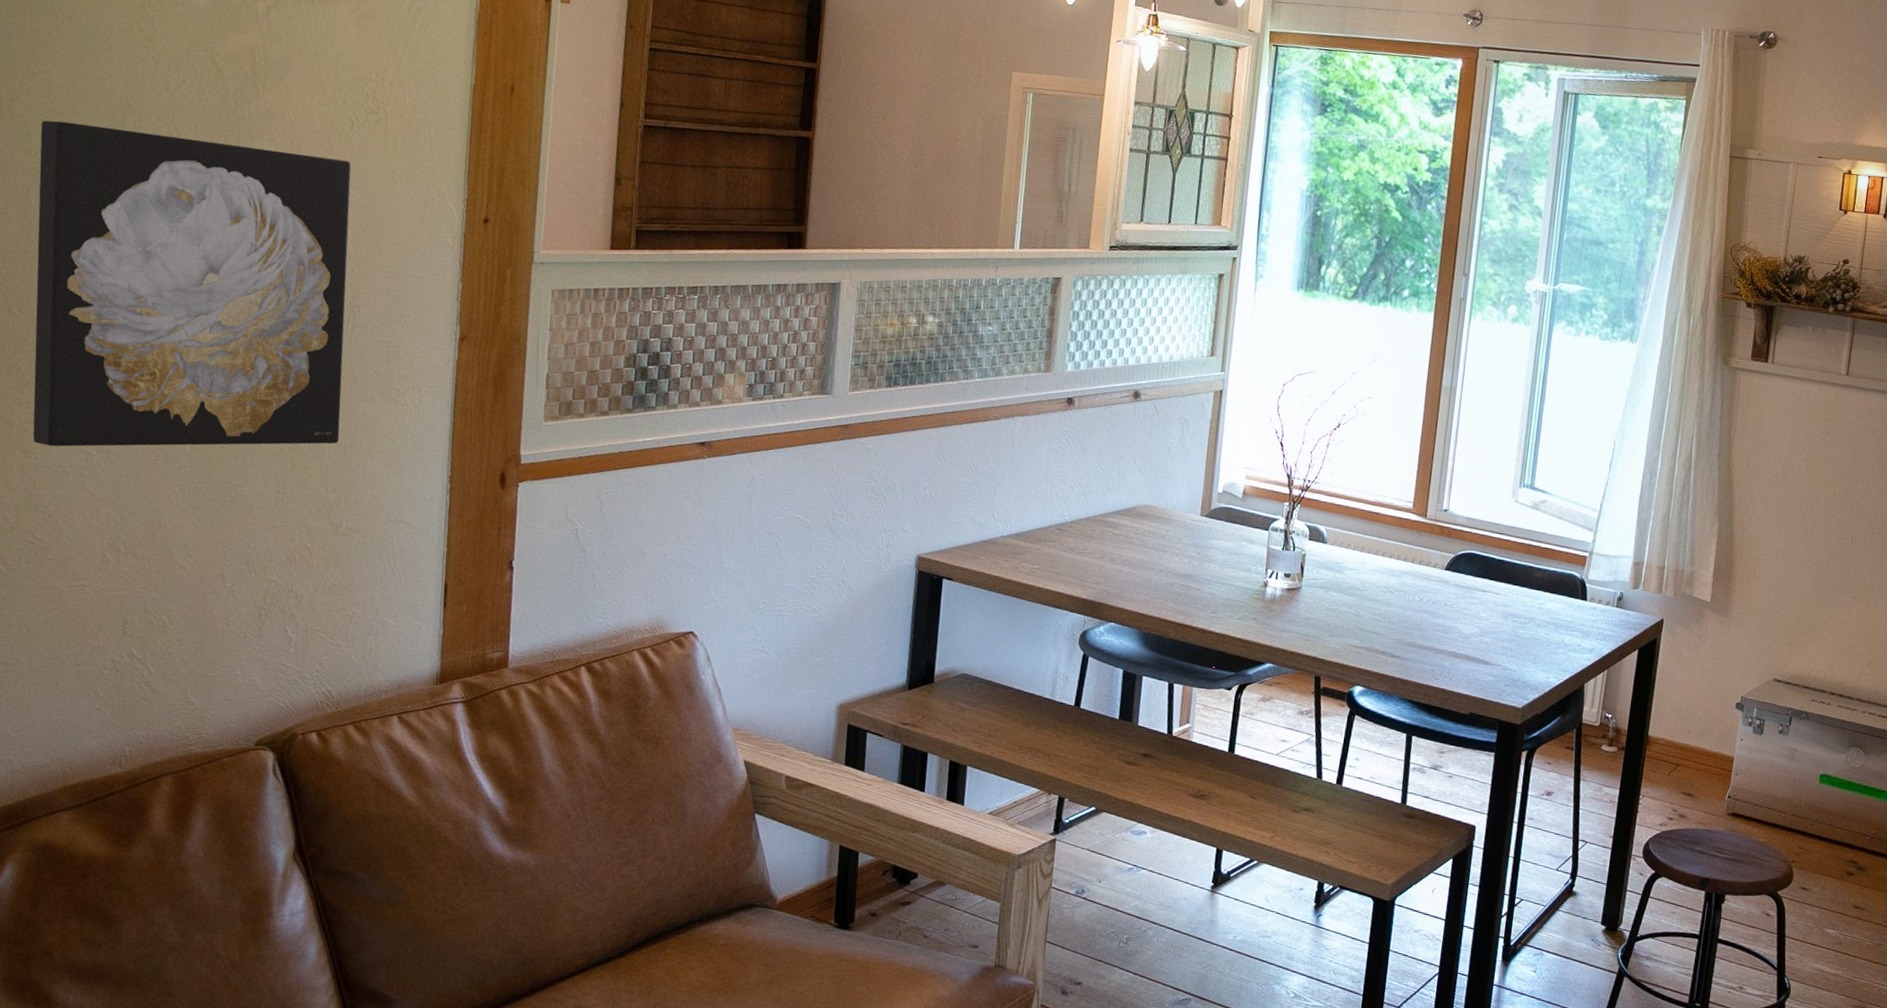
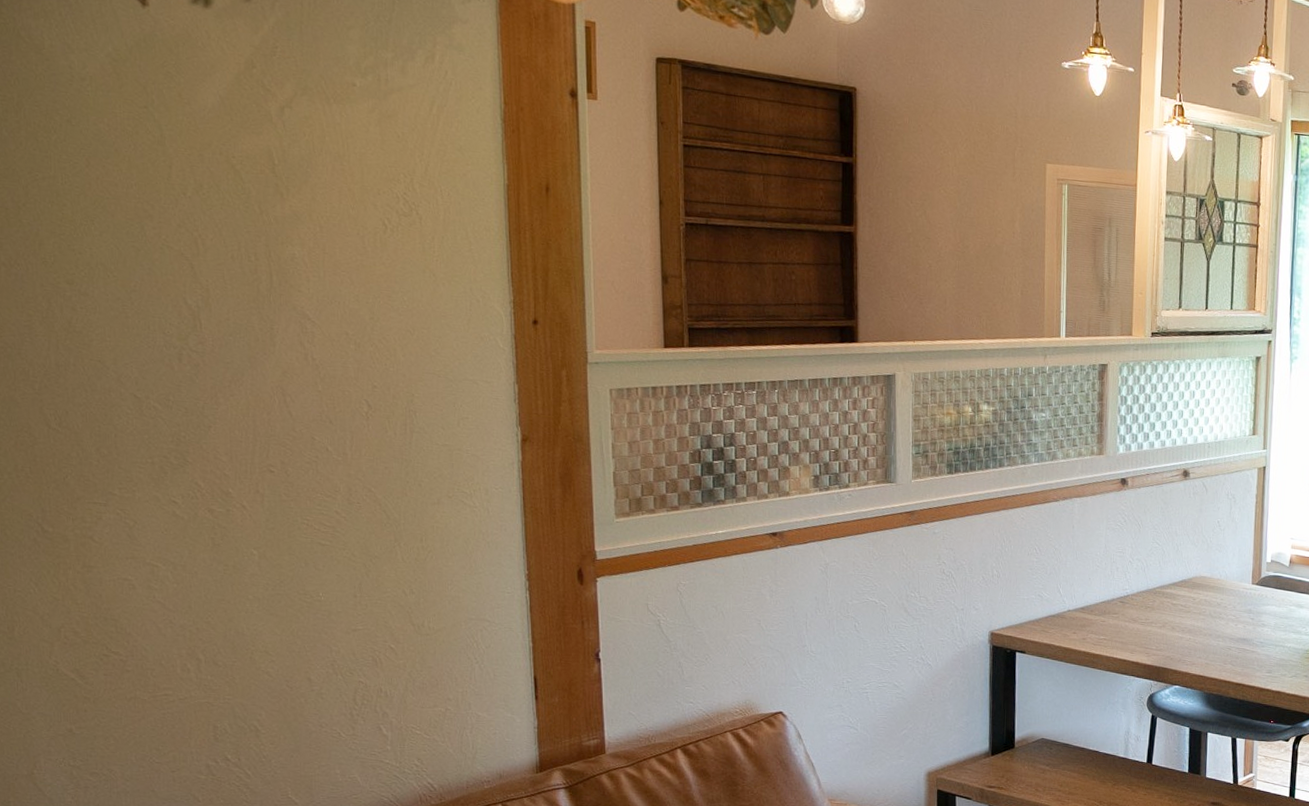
wall art: present [32,120,352,447] -> none [53,228,411,561]

